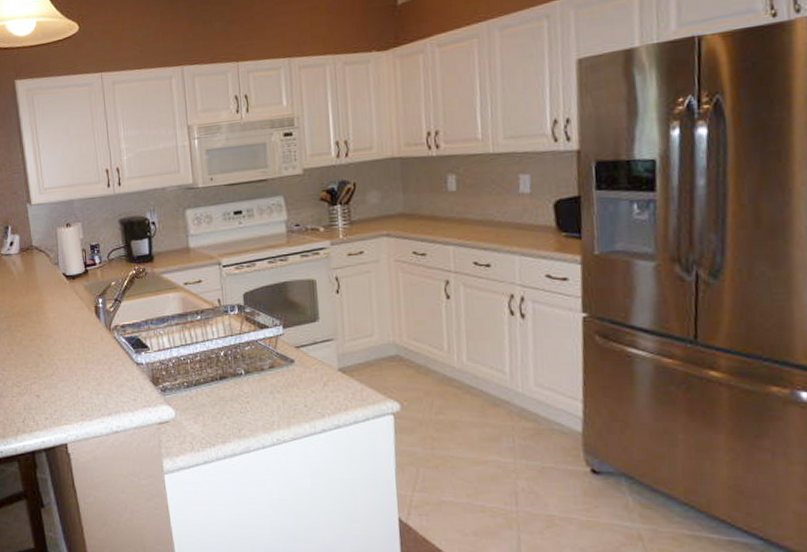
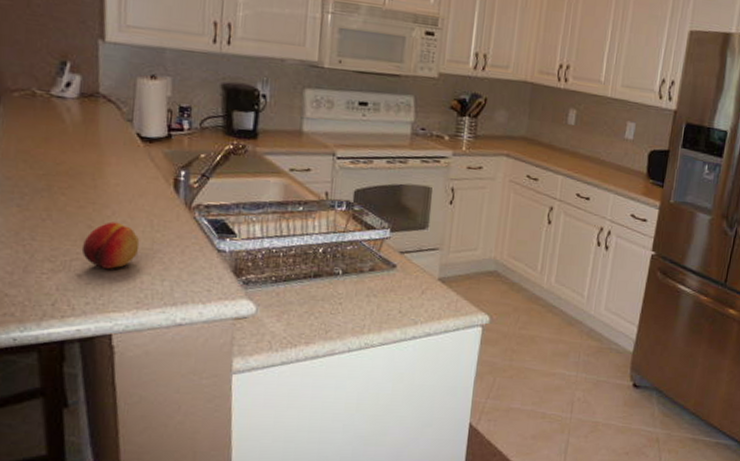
fruit: none [37,349,77,388] -> present [81,221,140,269]

